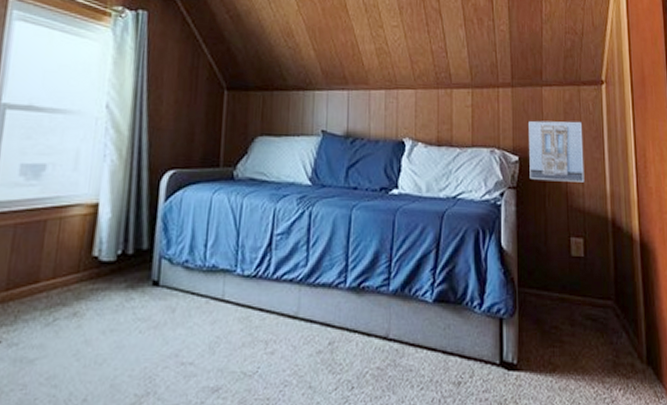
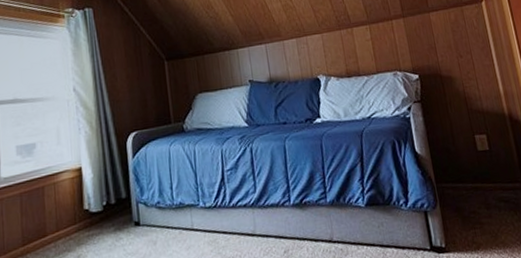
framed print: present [529,120,585,182] -> none [422,36,480,92]

